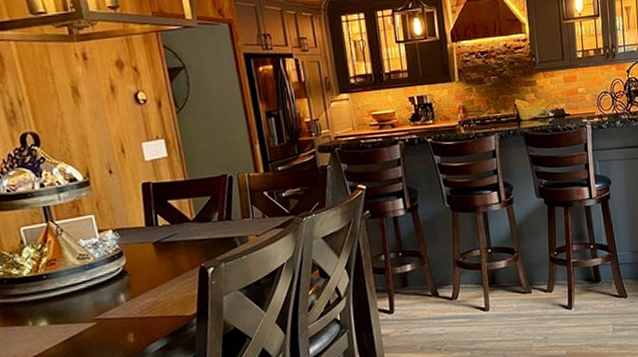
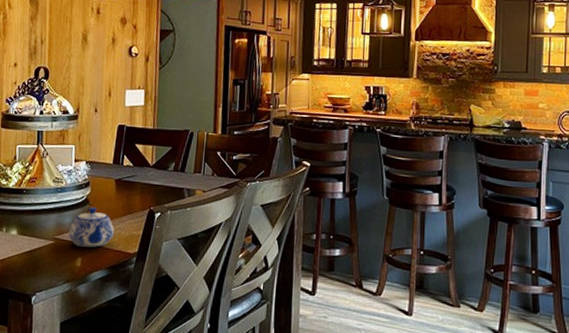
teapot: none [110,276,165,322] -> present [68,207,114,248]

